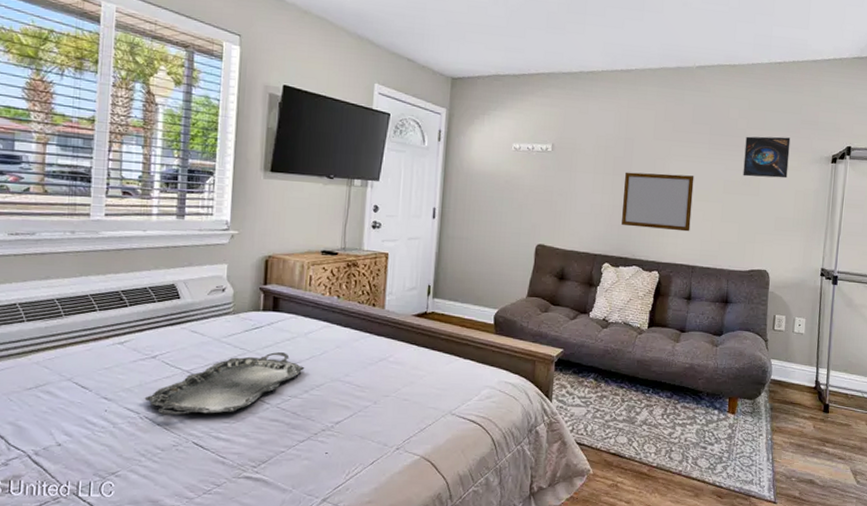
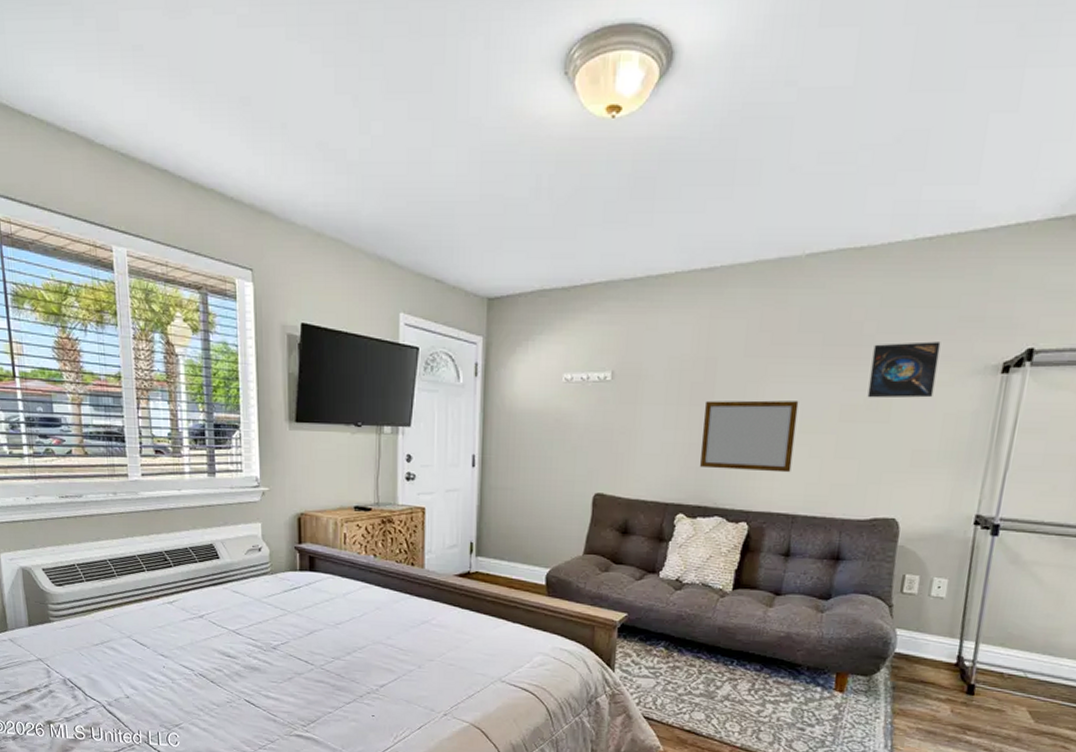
serving tray: present [144,352,305,415] -> none [196,613,346,674]

